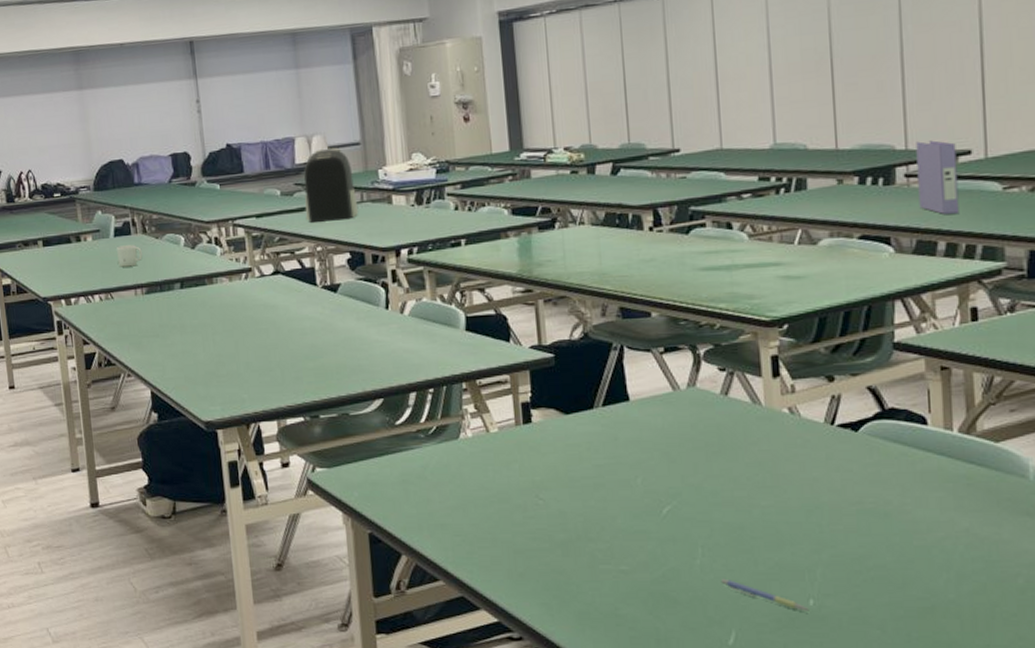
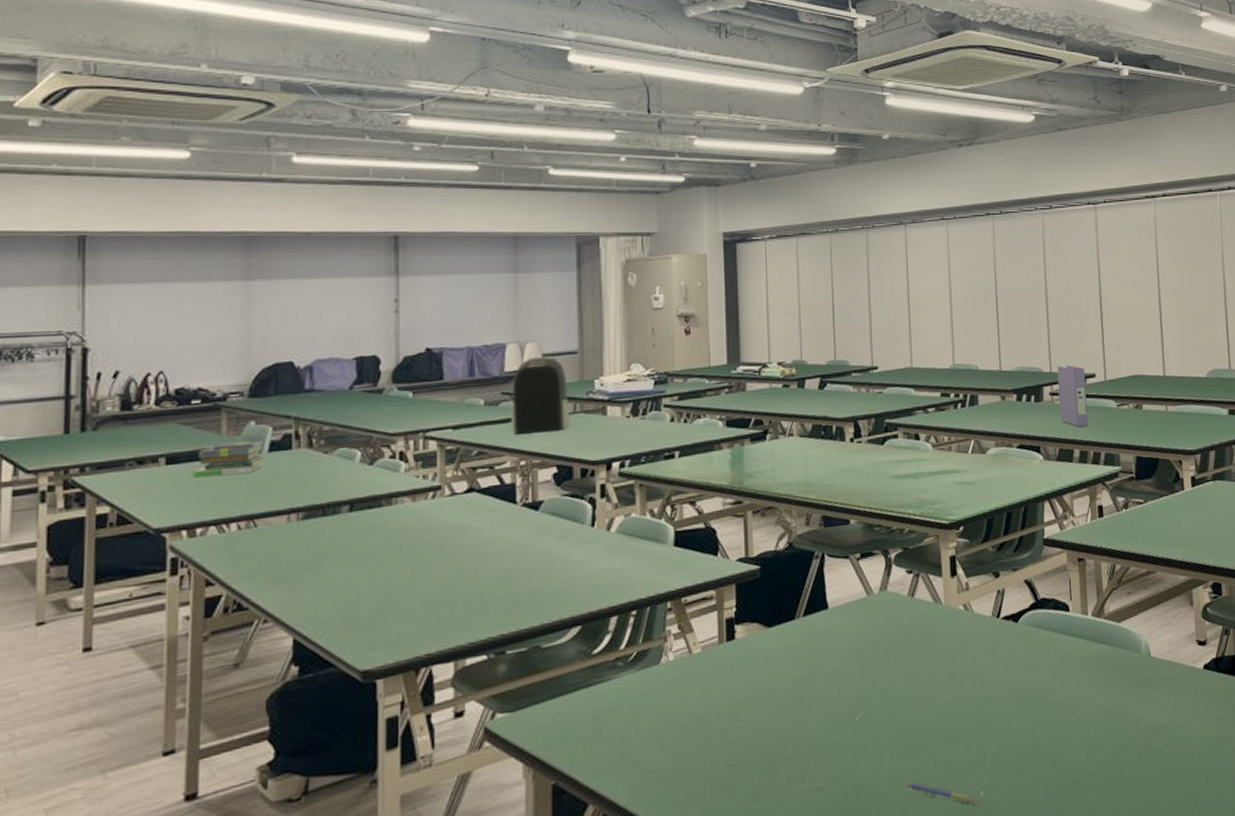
books: none [62,227,113,258] -> present [193,441,265,478]
mug: present [117,245,143,267] -> none [270,461,304,488]

